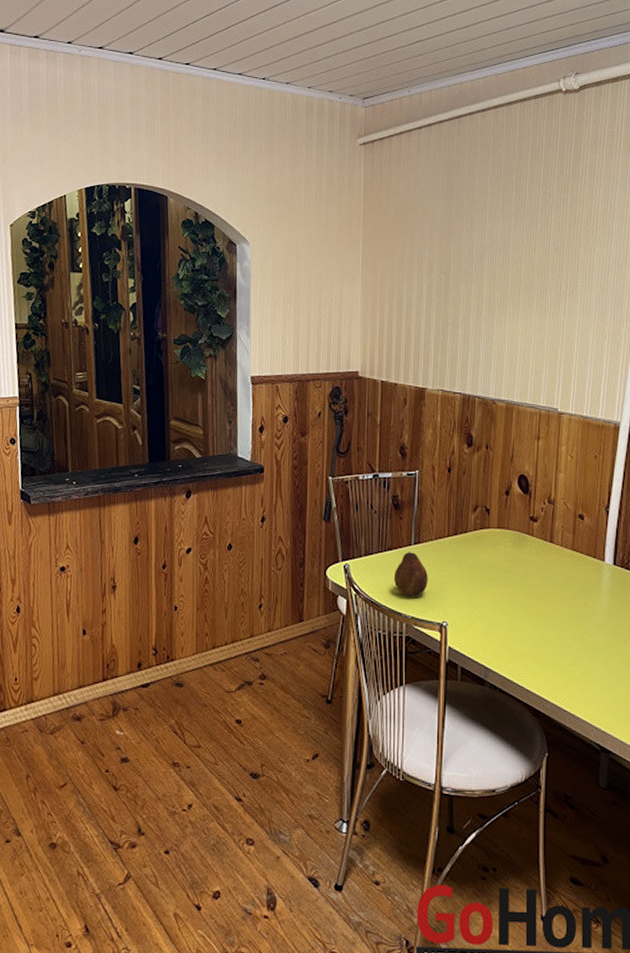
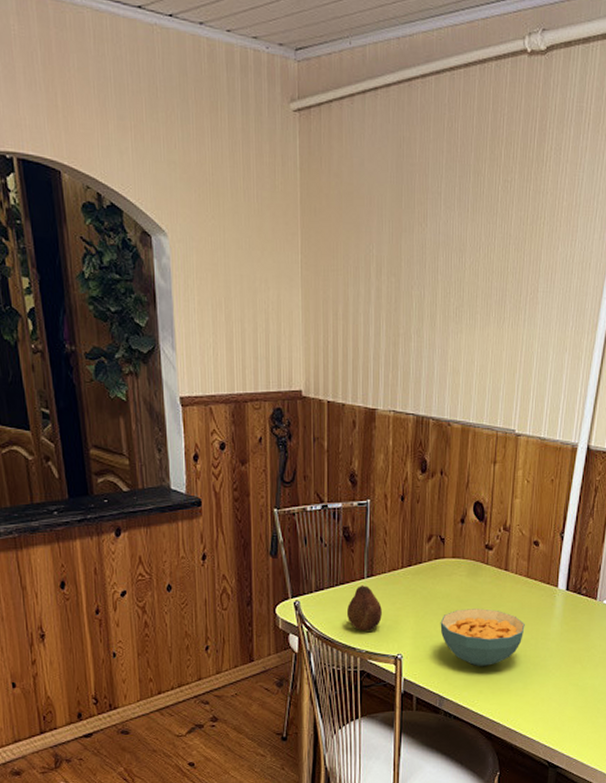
cereal bowl: none [485,579,572,640] -> present [440,608,525,667]

